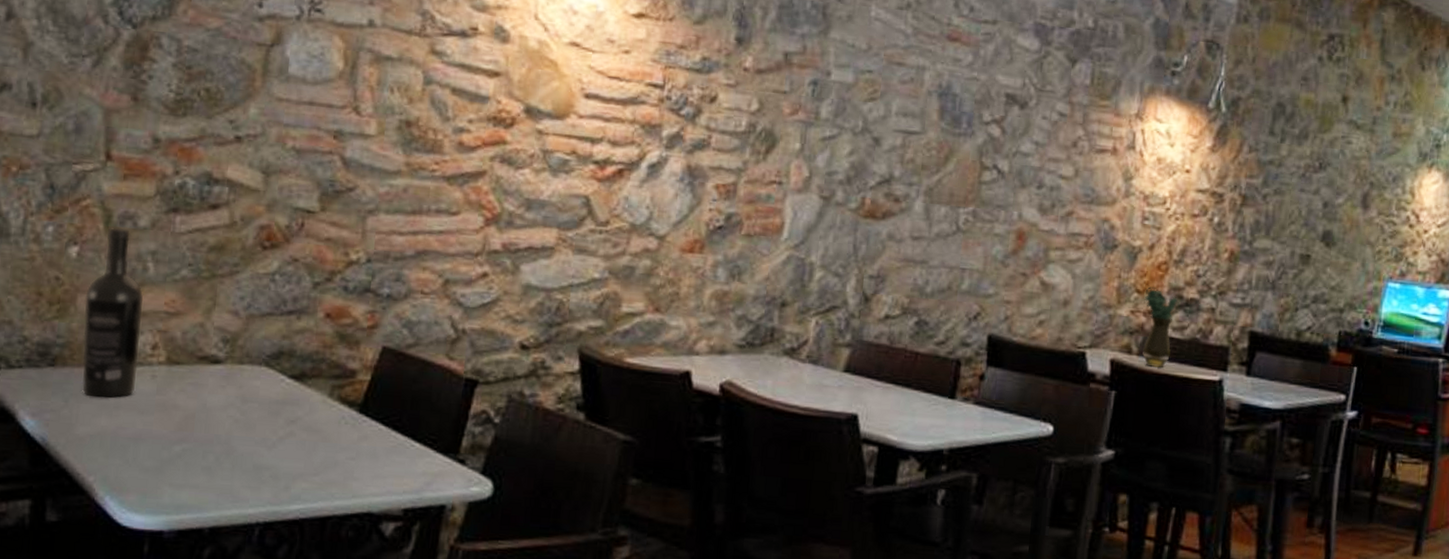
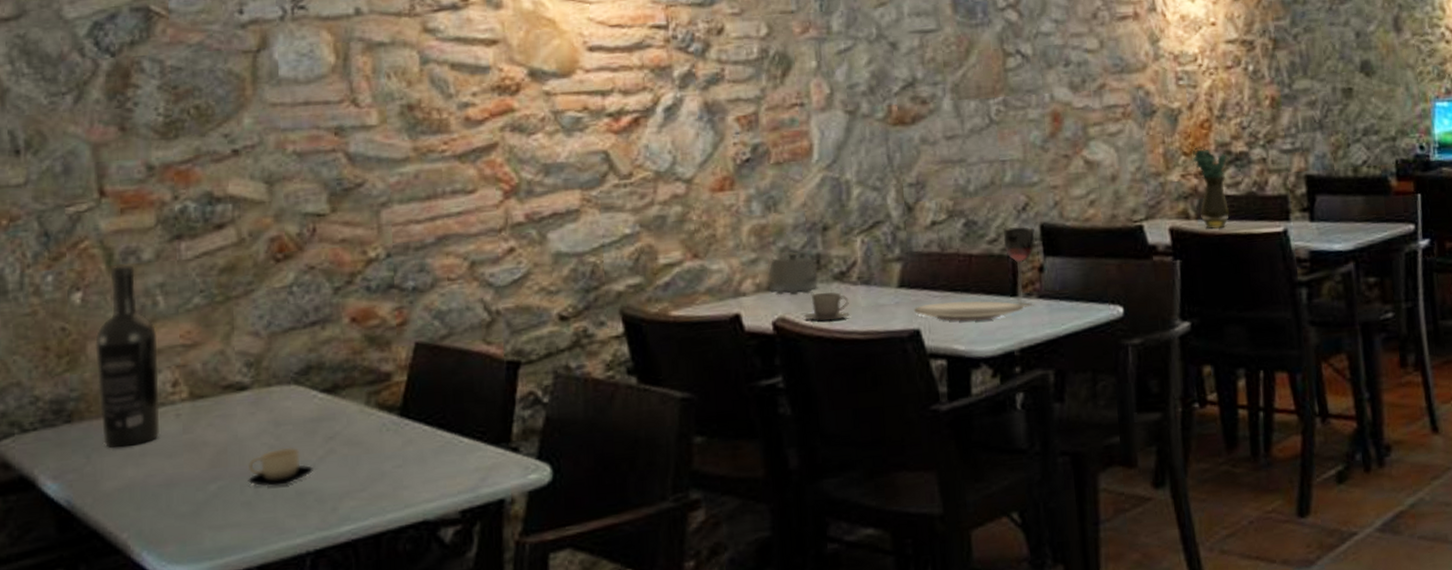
cup: none [210,423,272,458] -> present [247,447,313,486]
sugar bowl: none [721,321,770,364] -> present [767,252,819,296]
cup: none [750,363,795,392] -> present [803,292,850,321]
plate: none [854,392,959,417] -> present [913,301,1023,322]
wineglass: none [950,332,982,411] -> present [1002,227,1035,308]

